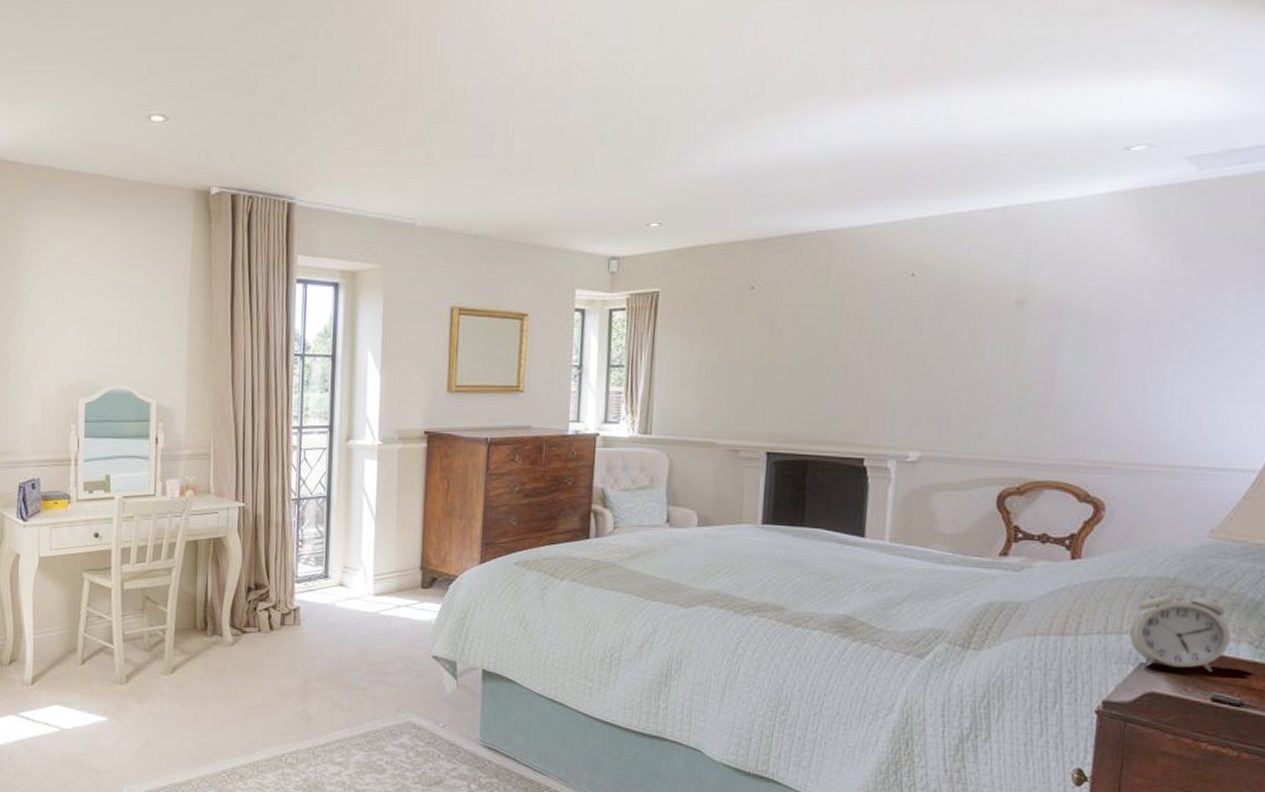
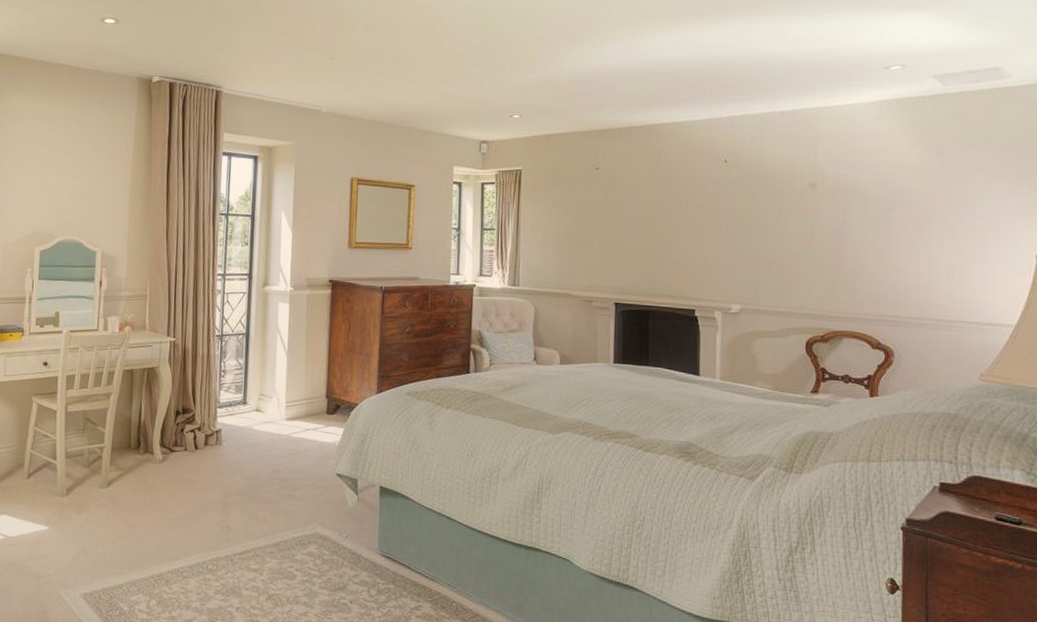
alarm clock: present [1130,584,1231,672] -> none [924,419,1006,495]

